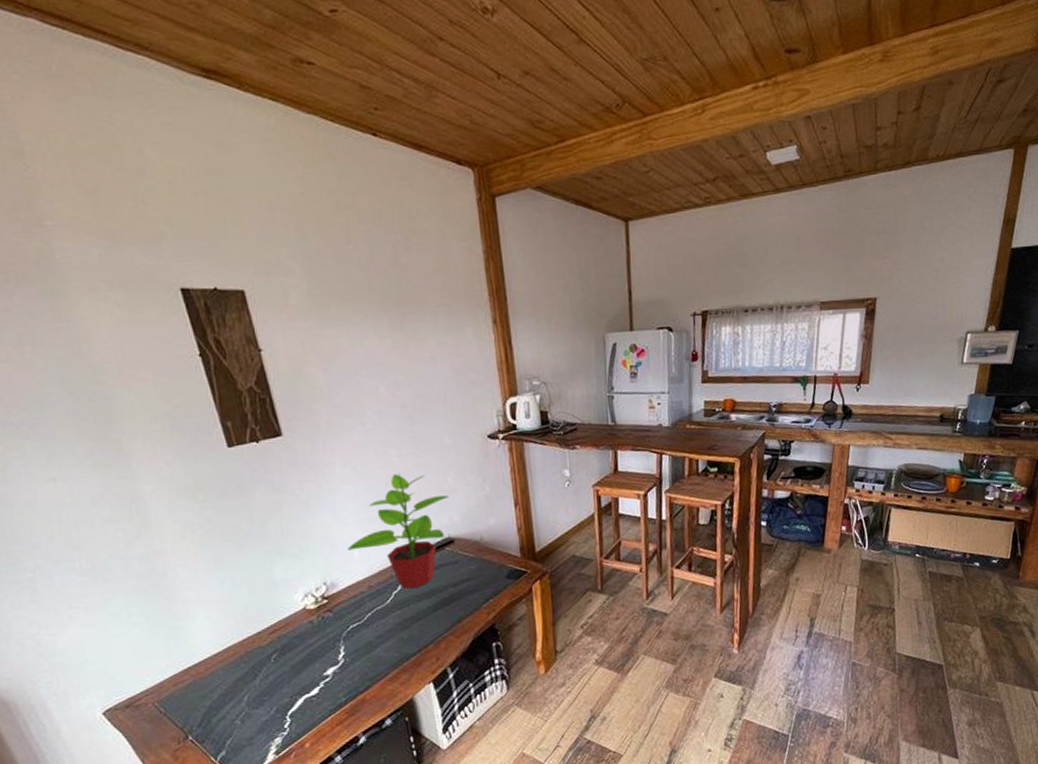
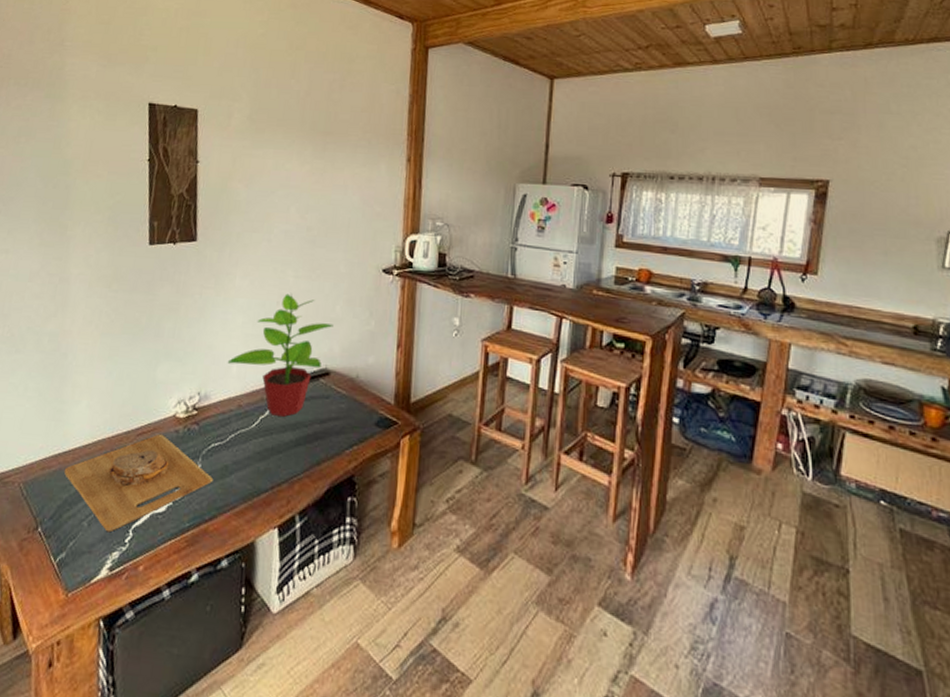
cutting board: none [199,627,360,724] -> present [64,433,214,533]

